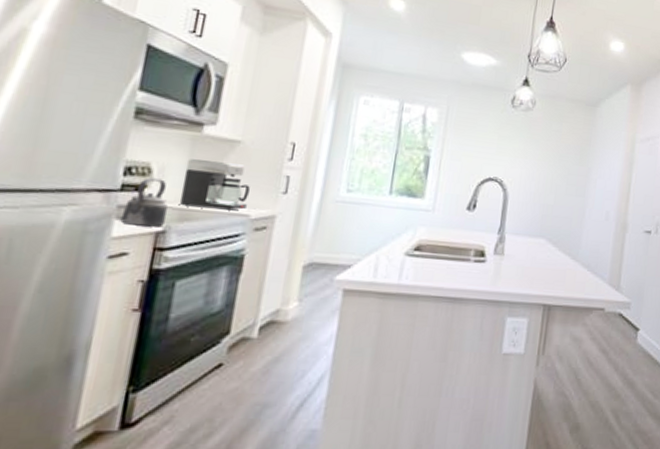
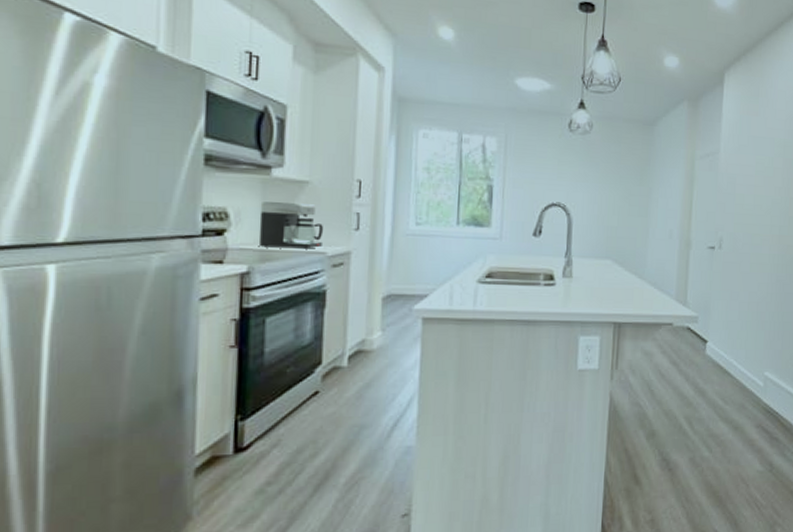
kettle: present [120,178,168,227] -> none [206,222,248,269]

